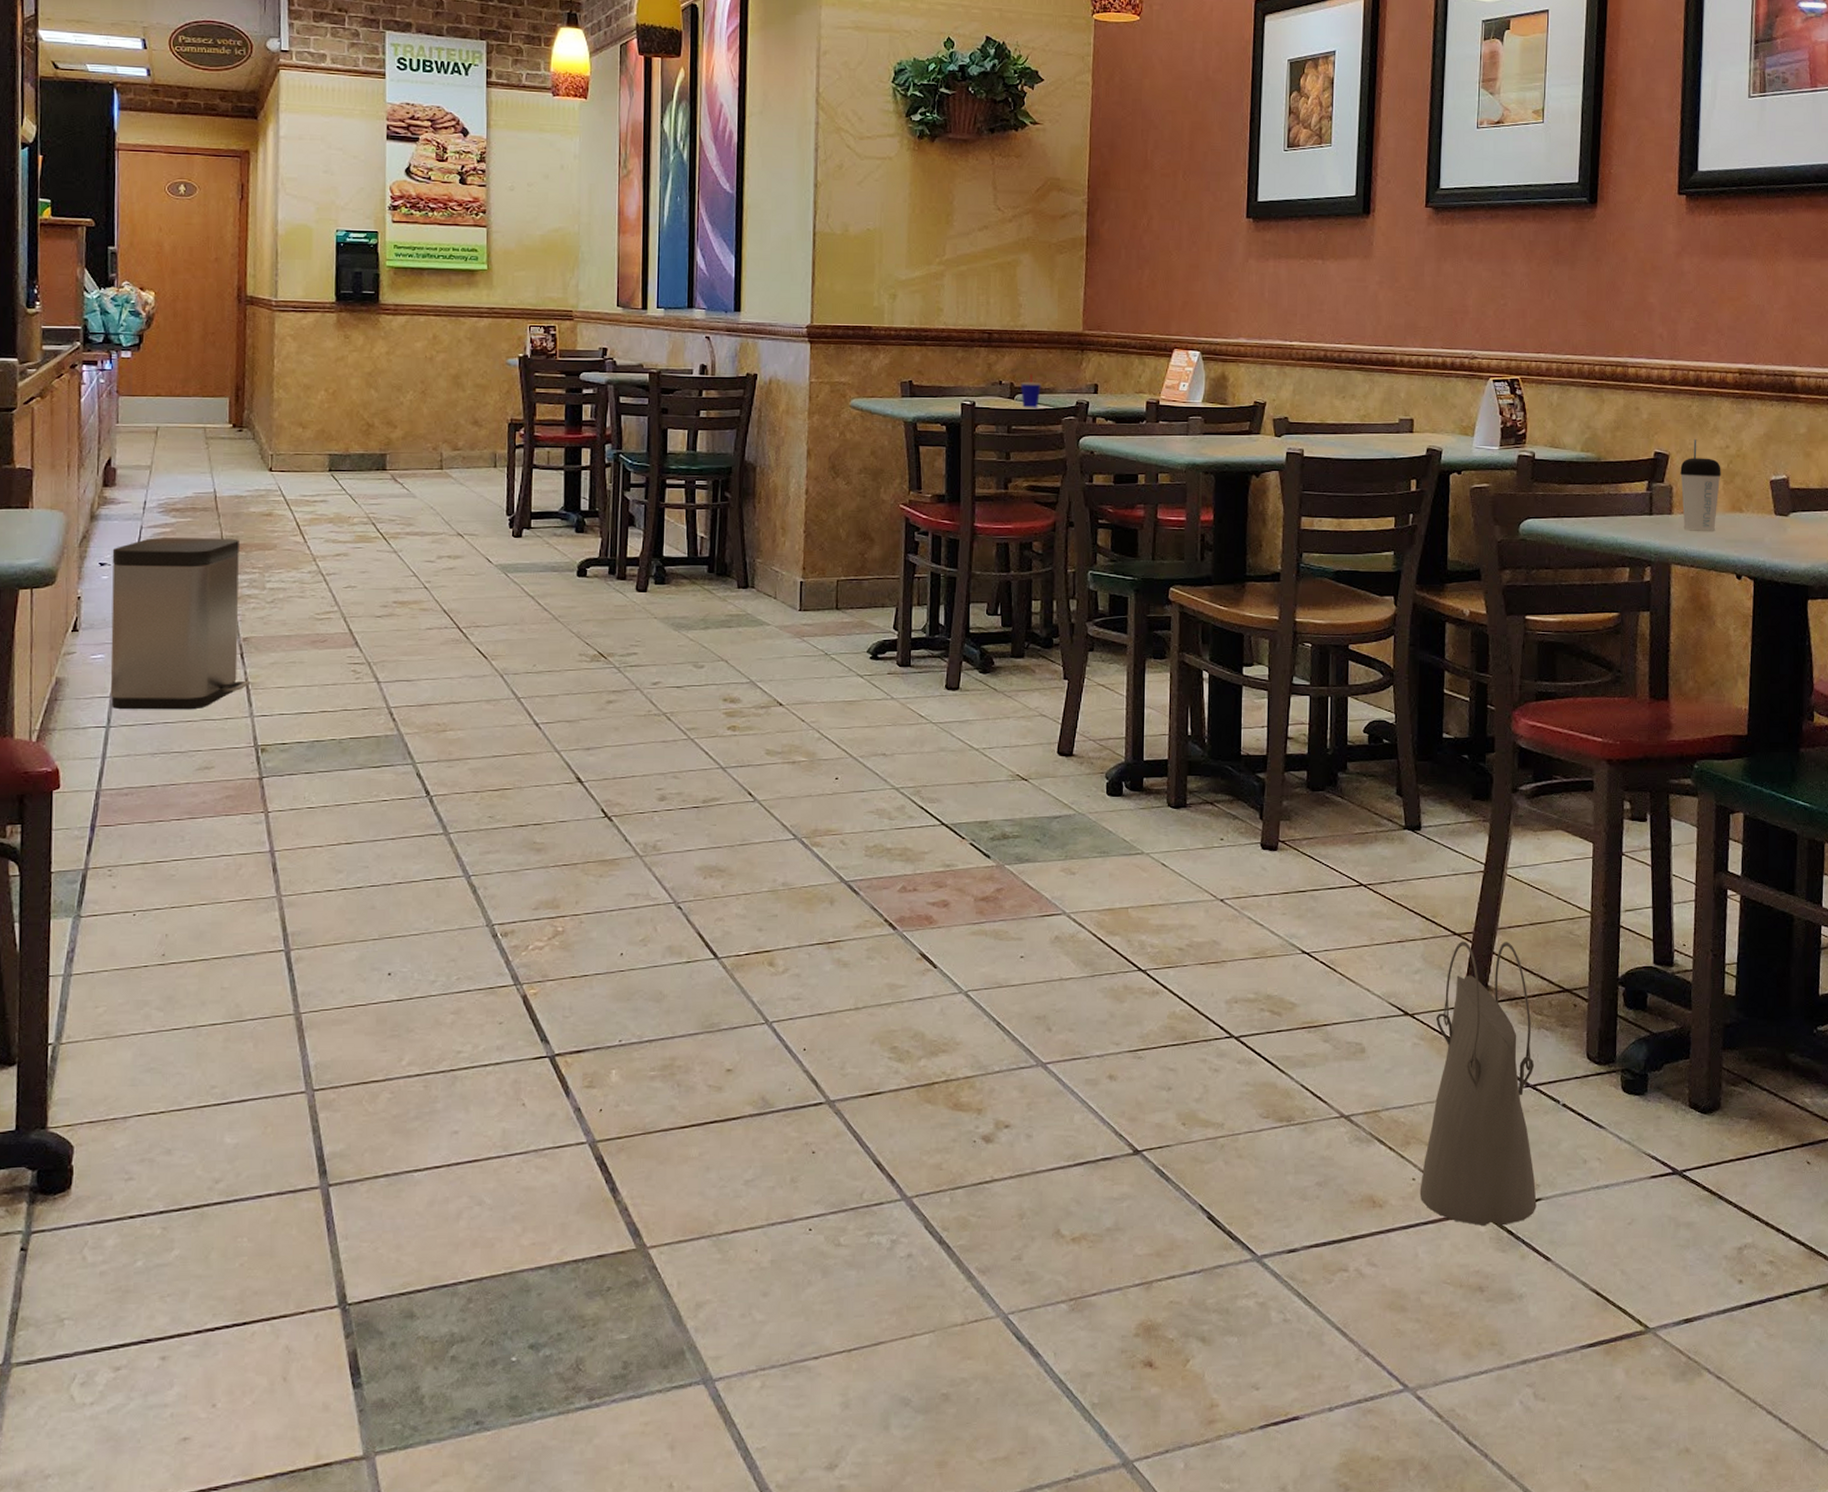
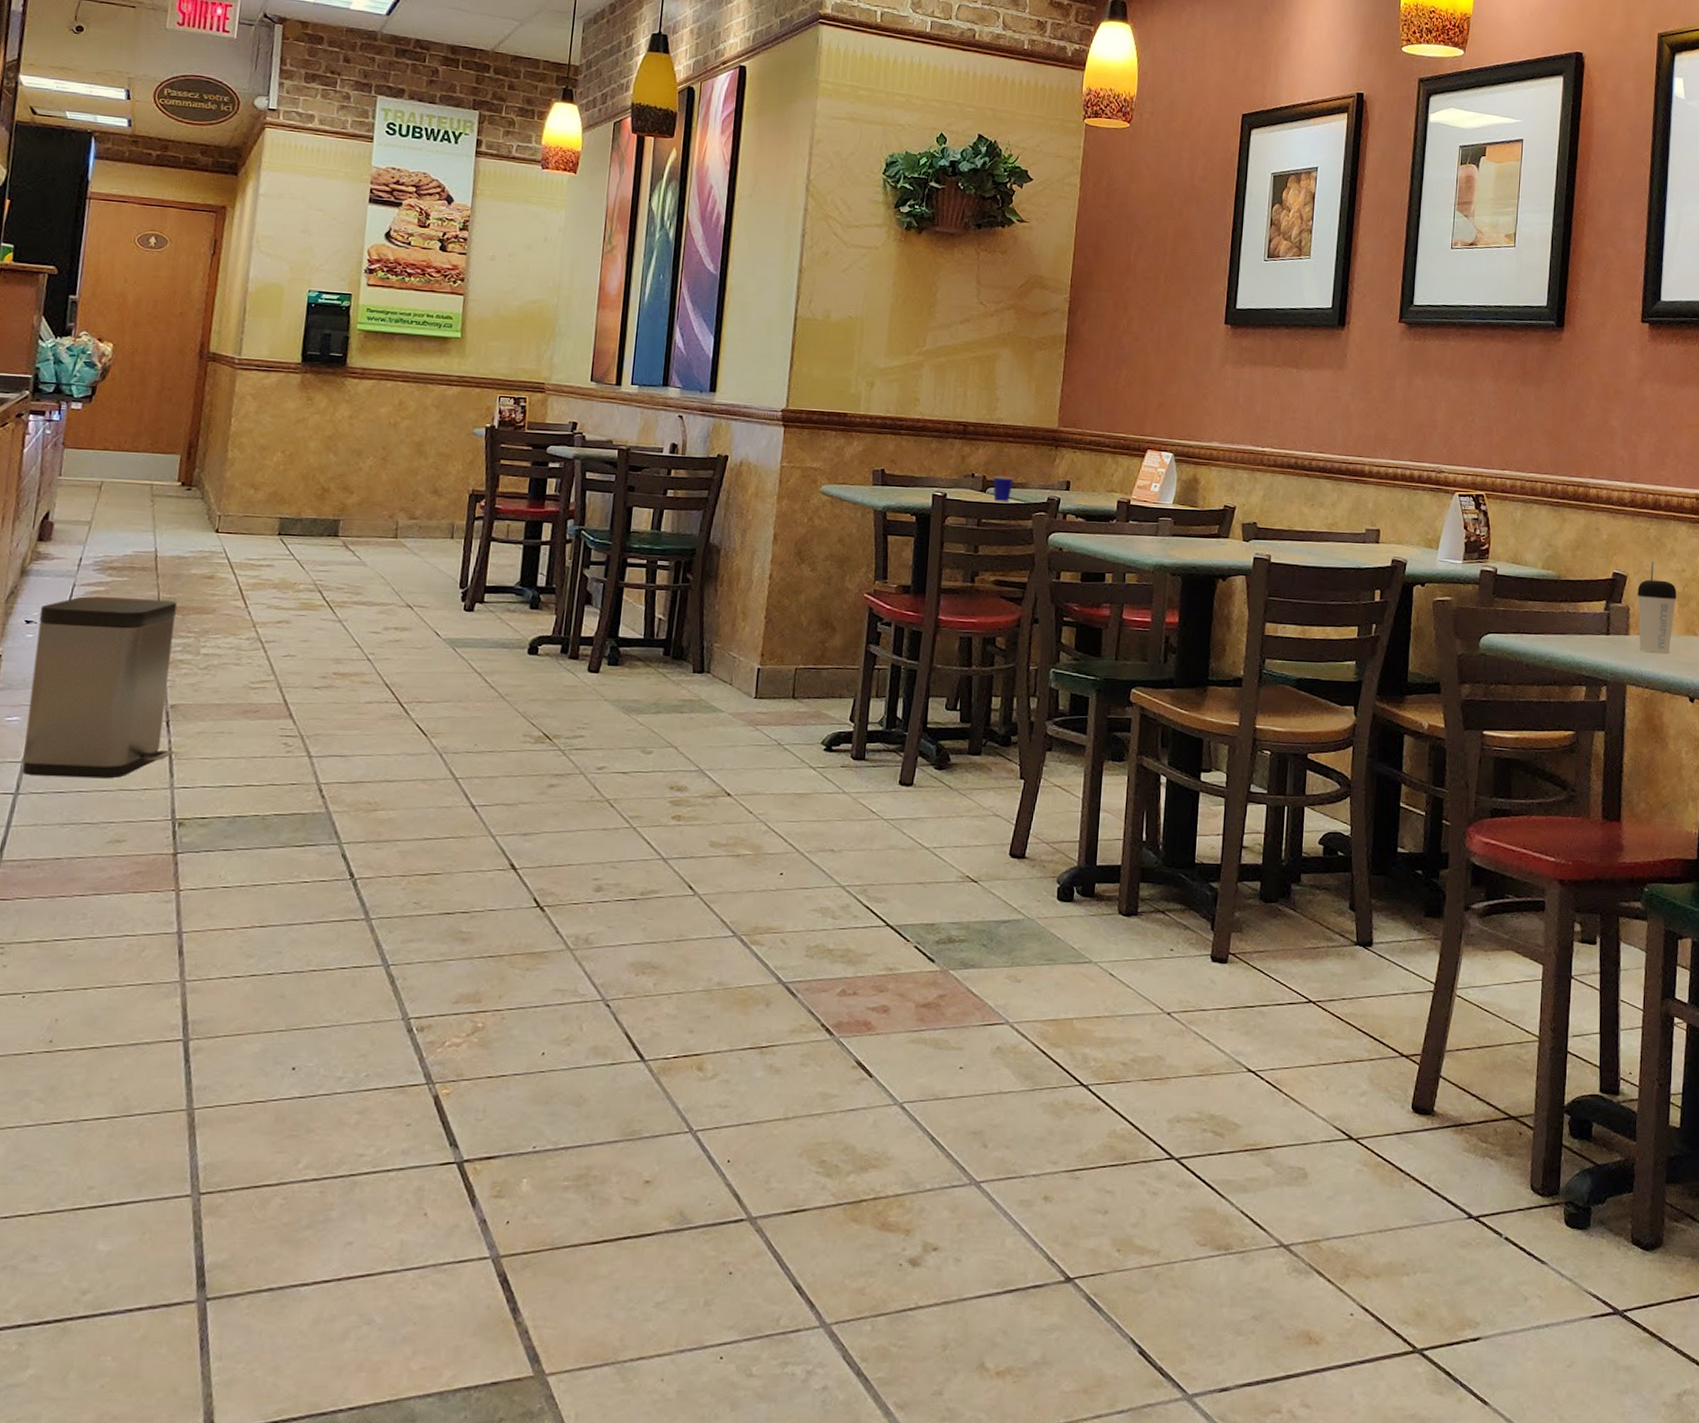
shopping bag: present [1419,941,1537,1226] -> none [1357,1063,1478,1367]

